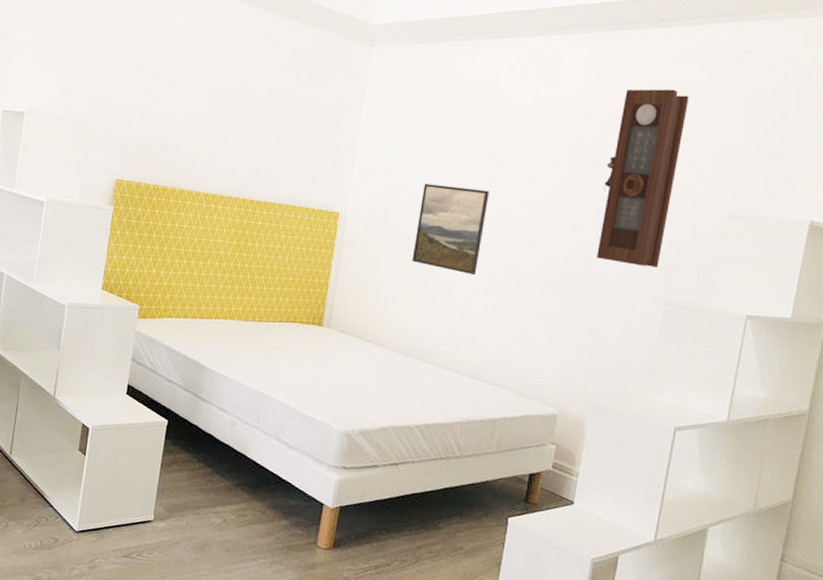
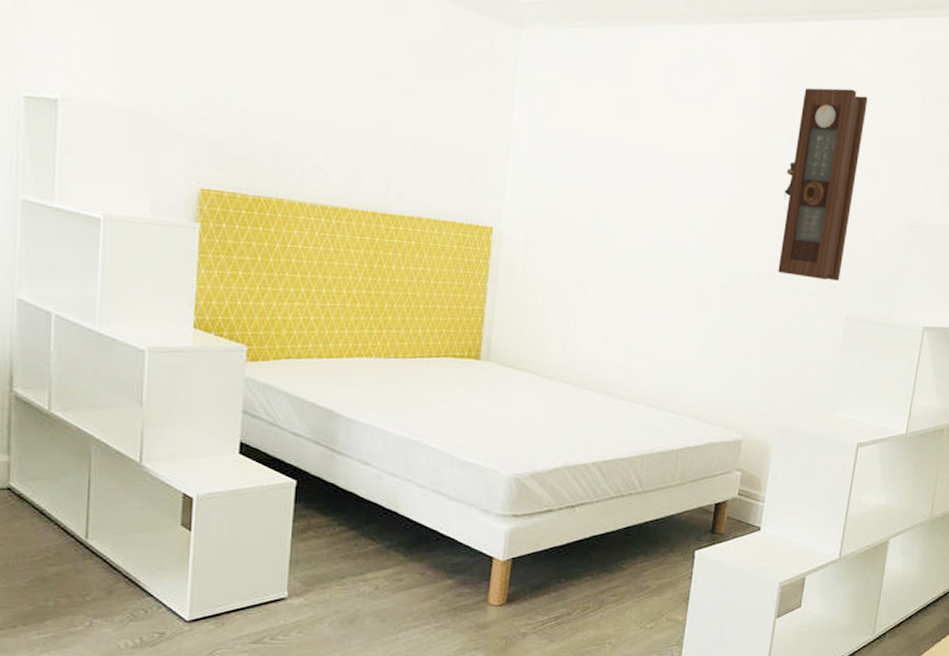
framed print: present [411,183,490,276] -> none [580,192,663,296]

